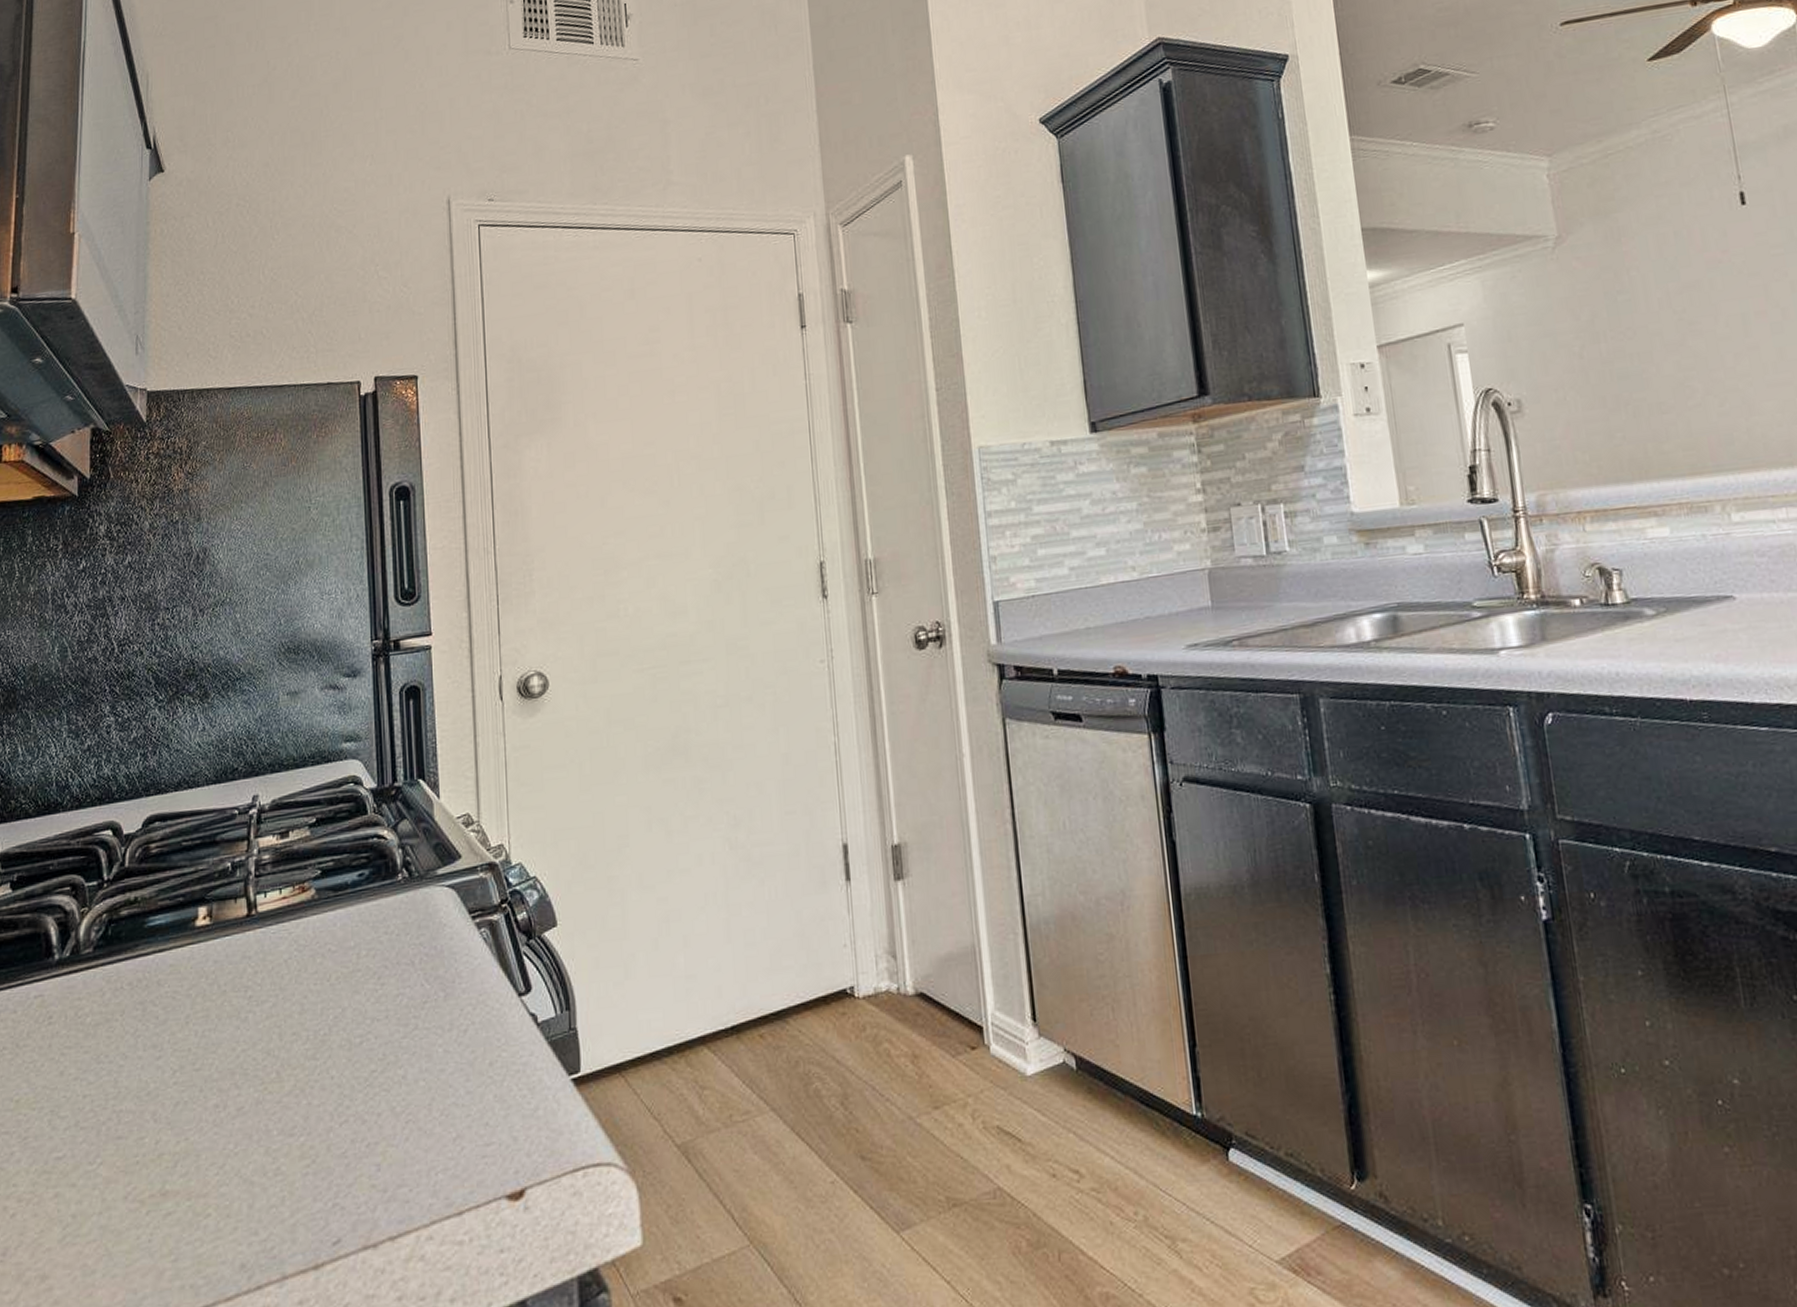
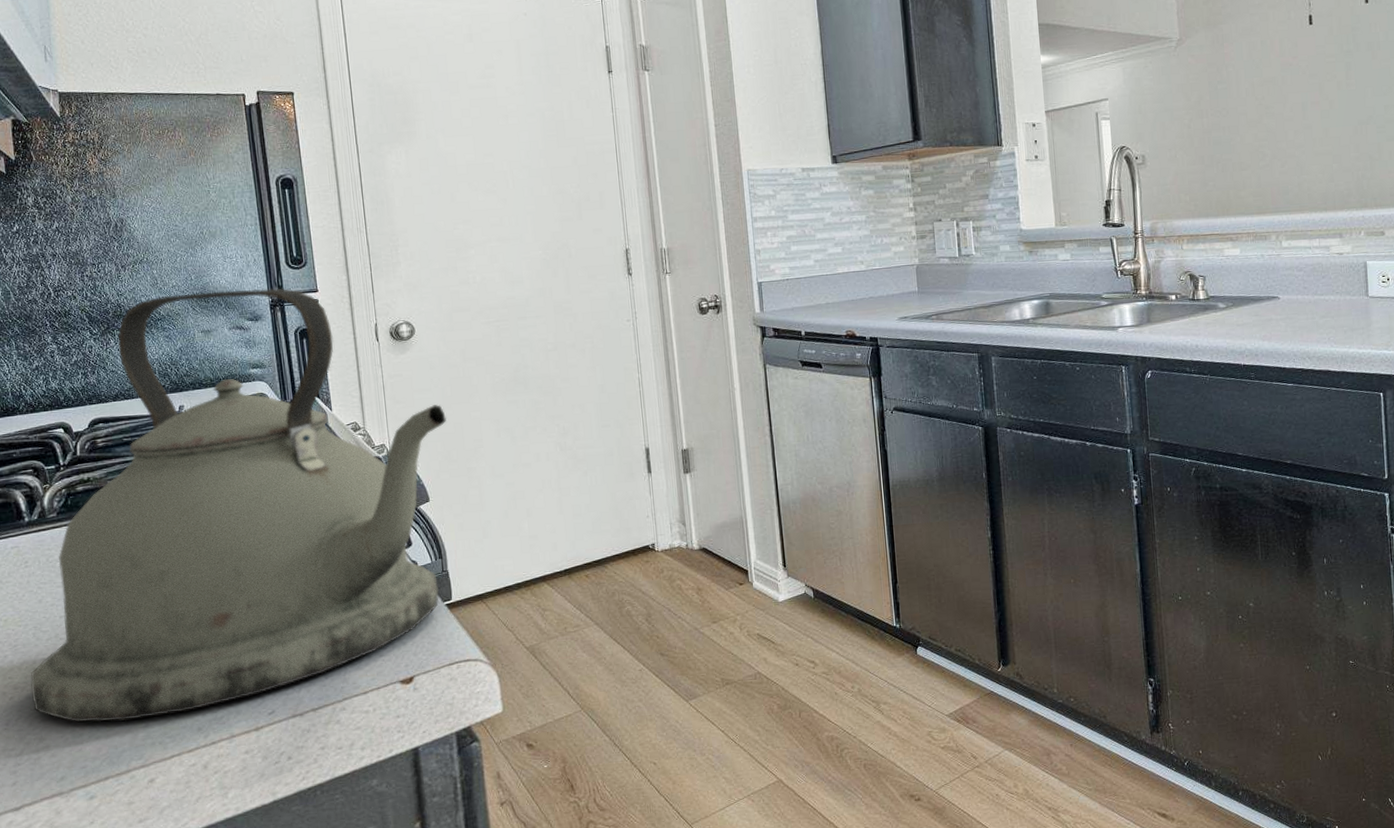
kettle: none [37,631,583,1253] -> present [30,288,446,722]

